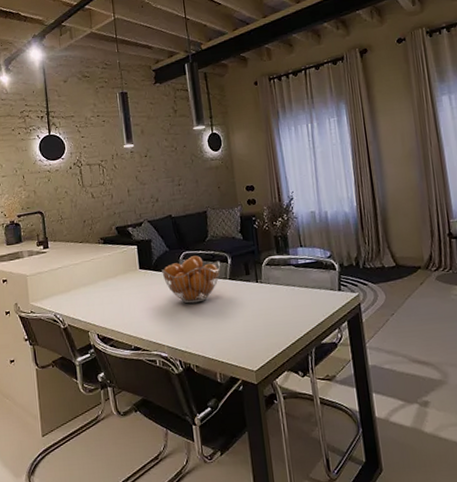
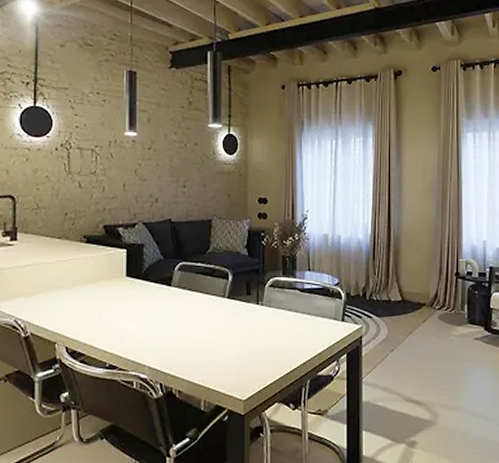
fruit basket: present [161,256,221,304] -> none [152,268,220,321]

